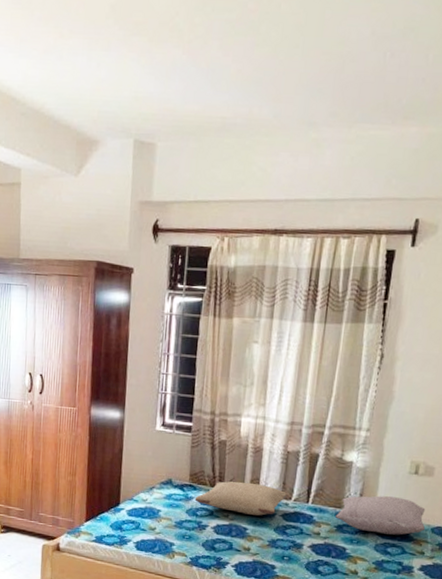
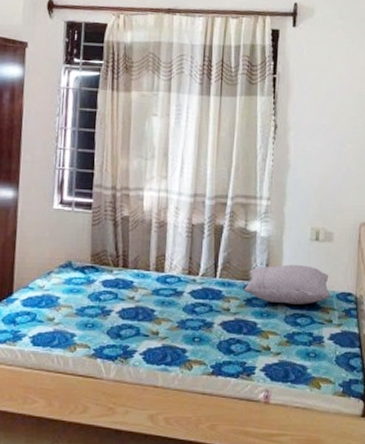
pillow: present [195,481,288,516] -> none [97,259,195,295]

